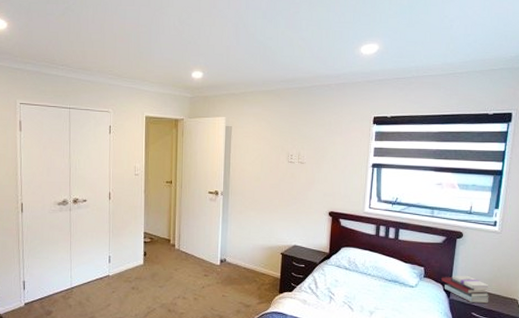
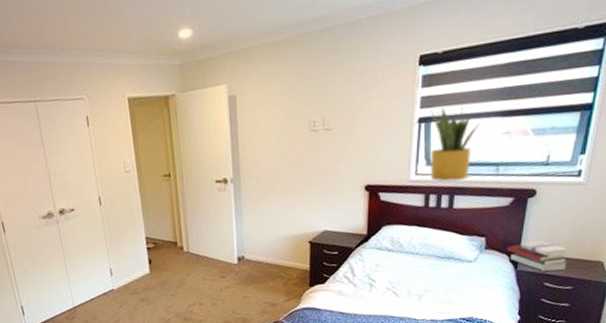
planter: none [380,158,419,217] -> present [430,107,480,182]

